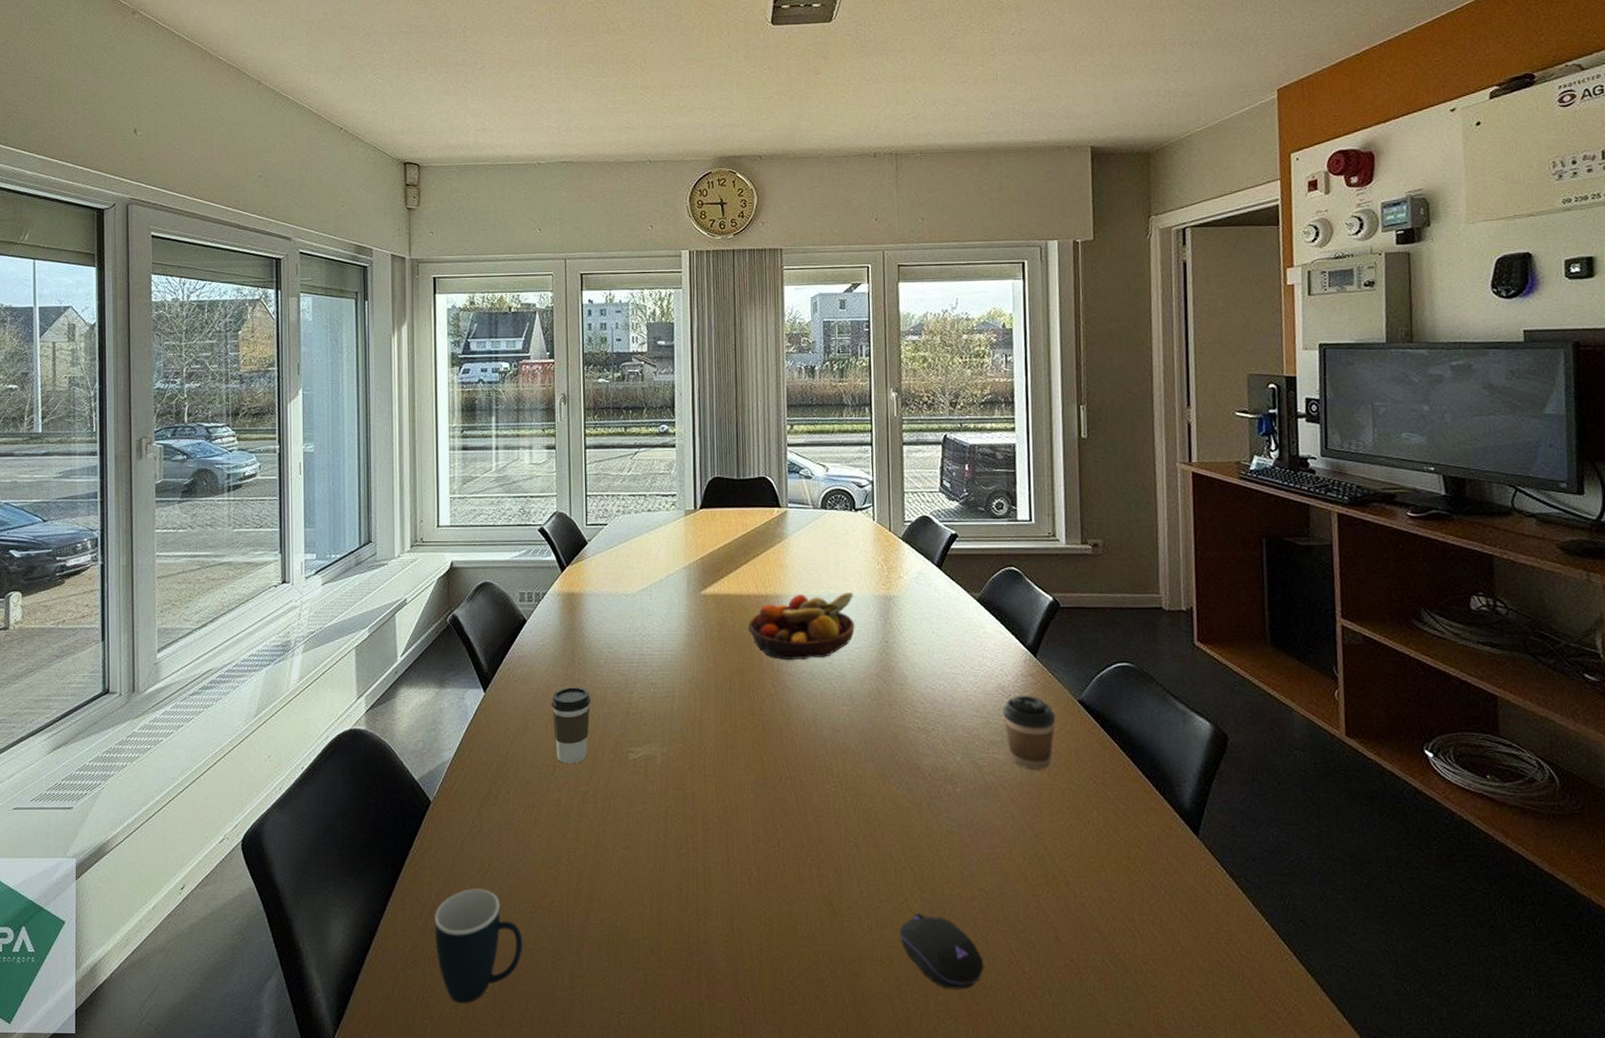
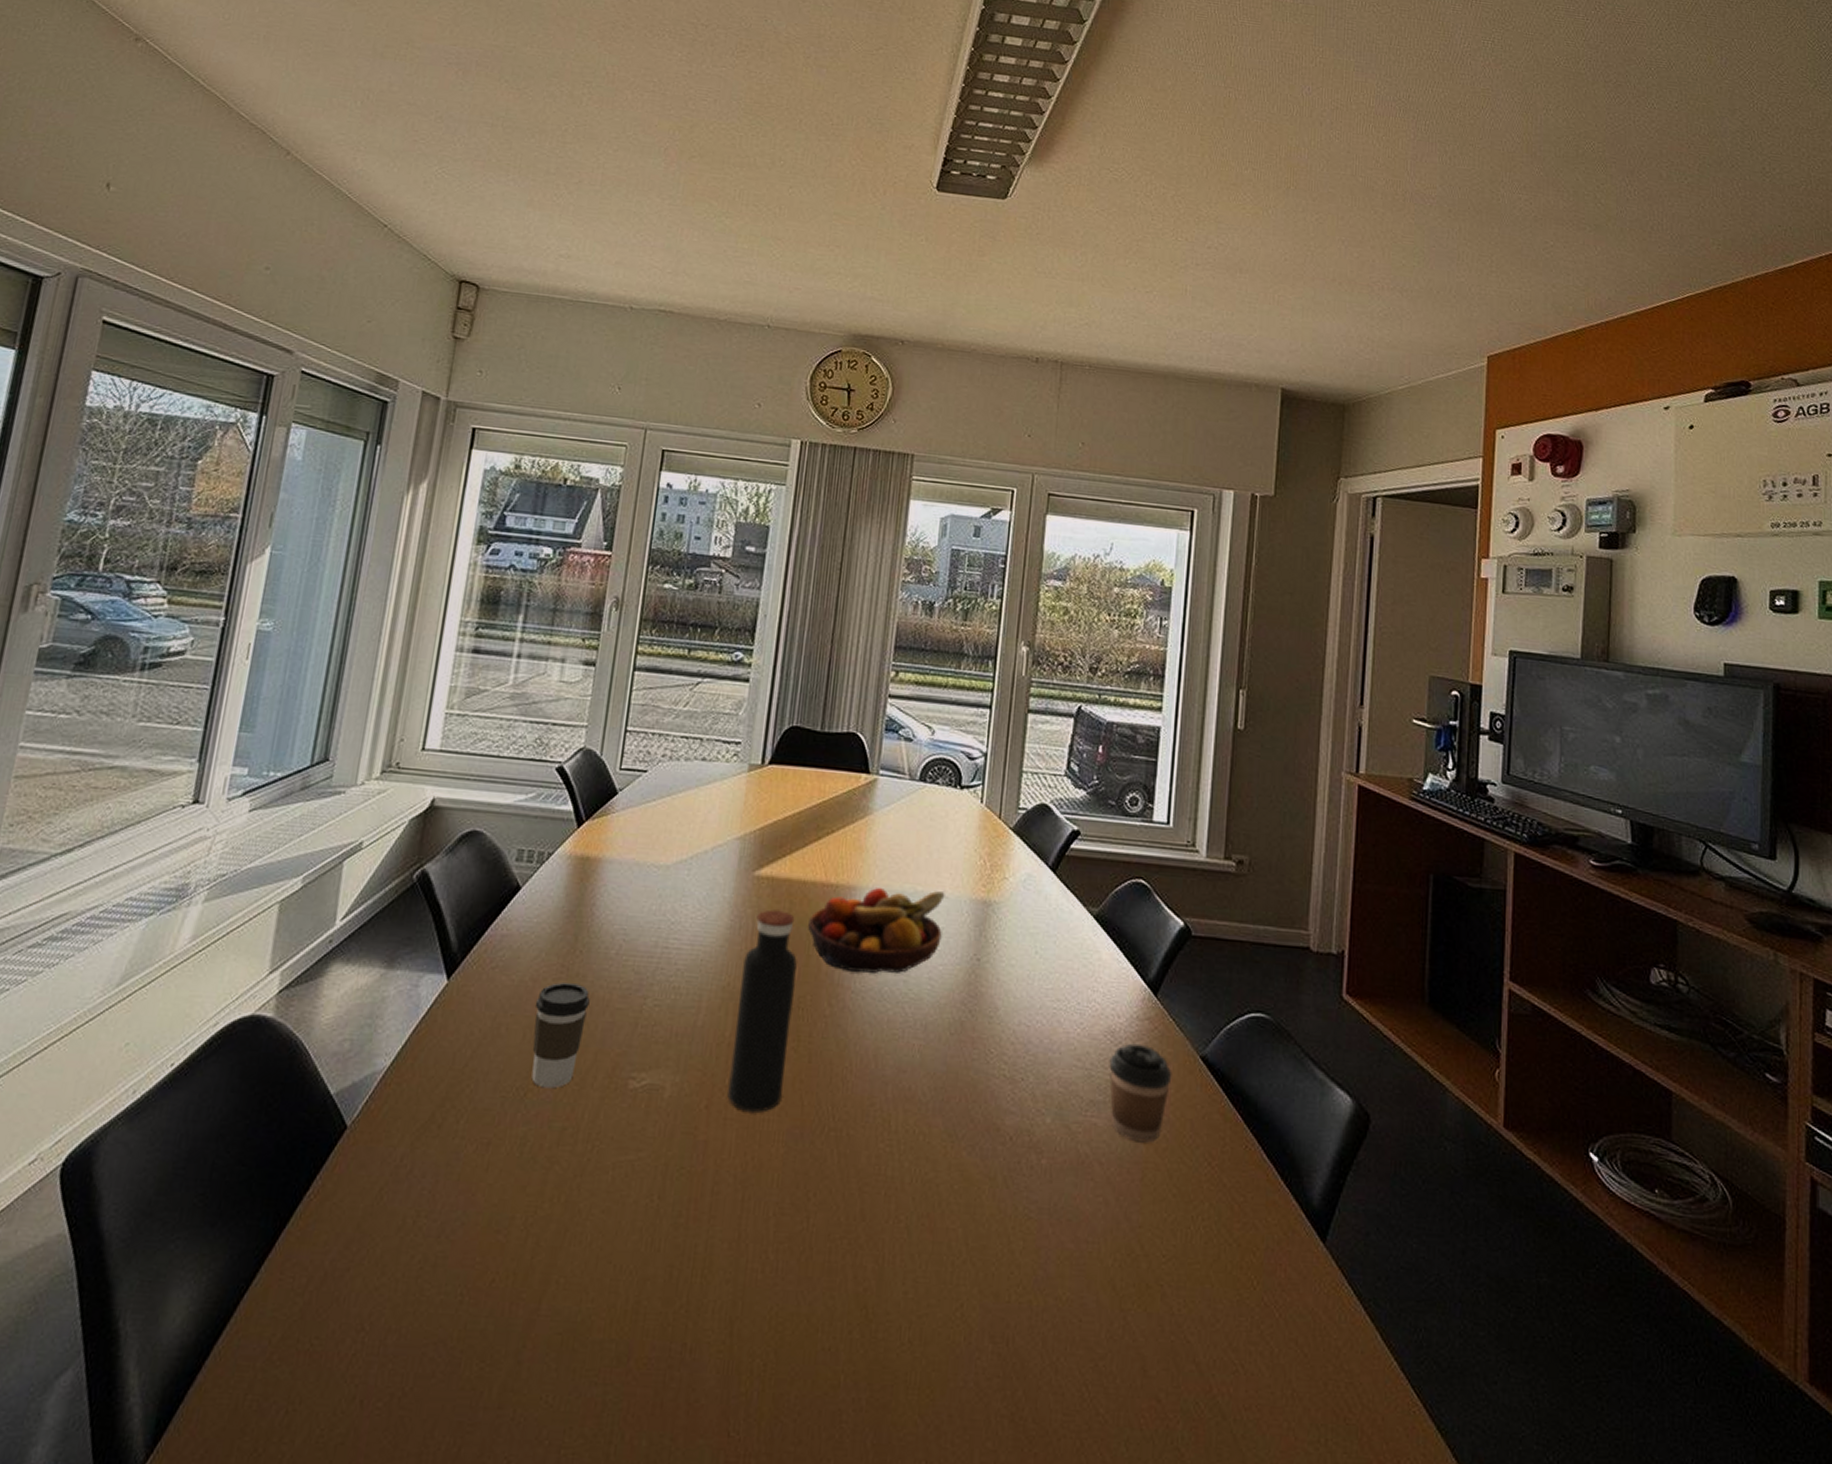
mug: present [435,889,523,1004] -> none [316,1255,443,1424]
water bottle: none [702,619,746,771] -> present [727,909,797,1114]
computer mouse: present [899,913,984,990] -> none [947,1325,1049,1434]

